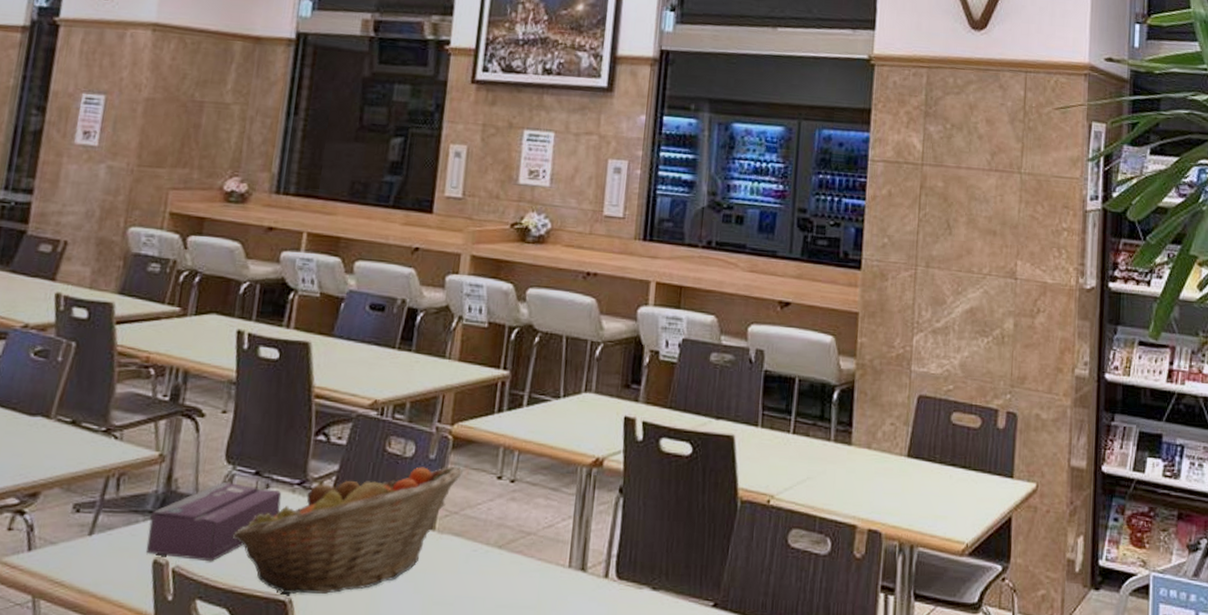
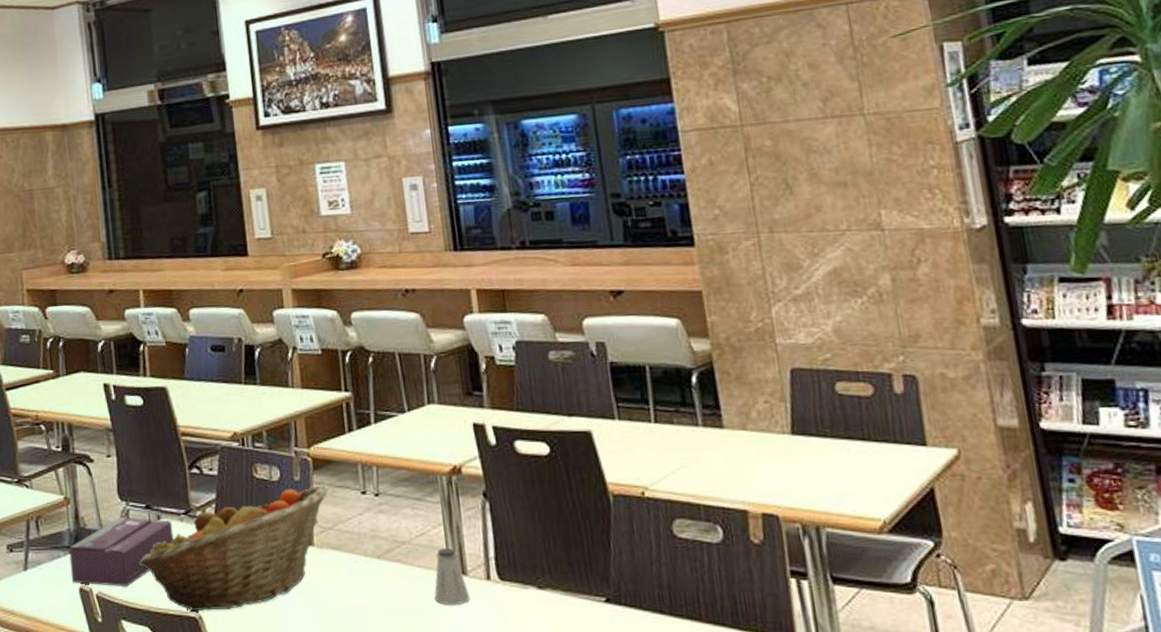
saltshaker: none [548,542,585,602] -> present [434,548,471,605]

